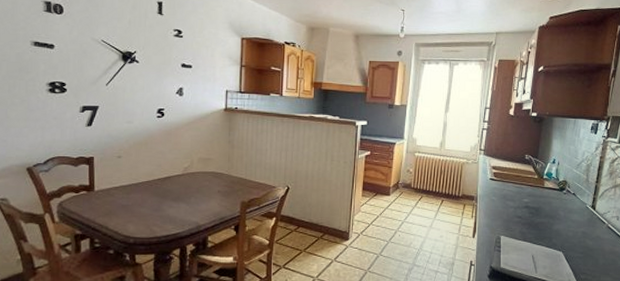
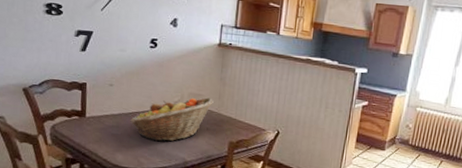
fruit basket: none [140,161,223,209] -> present [130,97,214,142]

